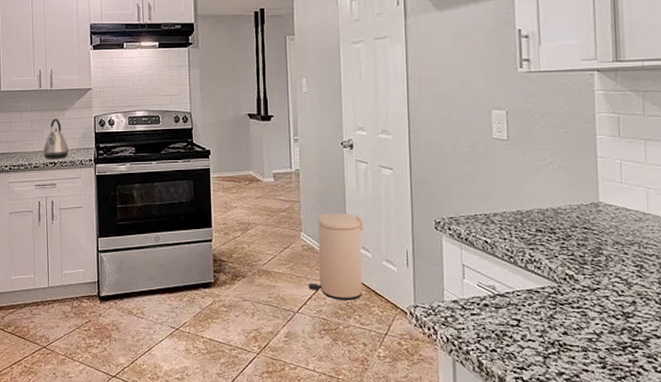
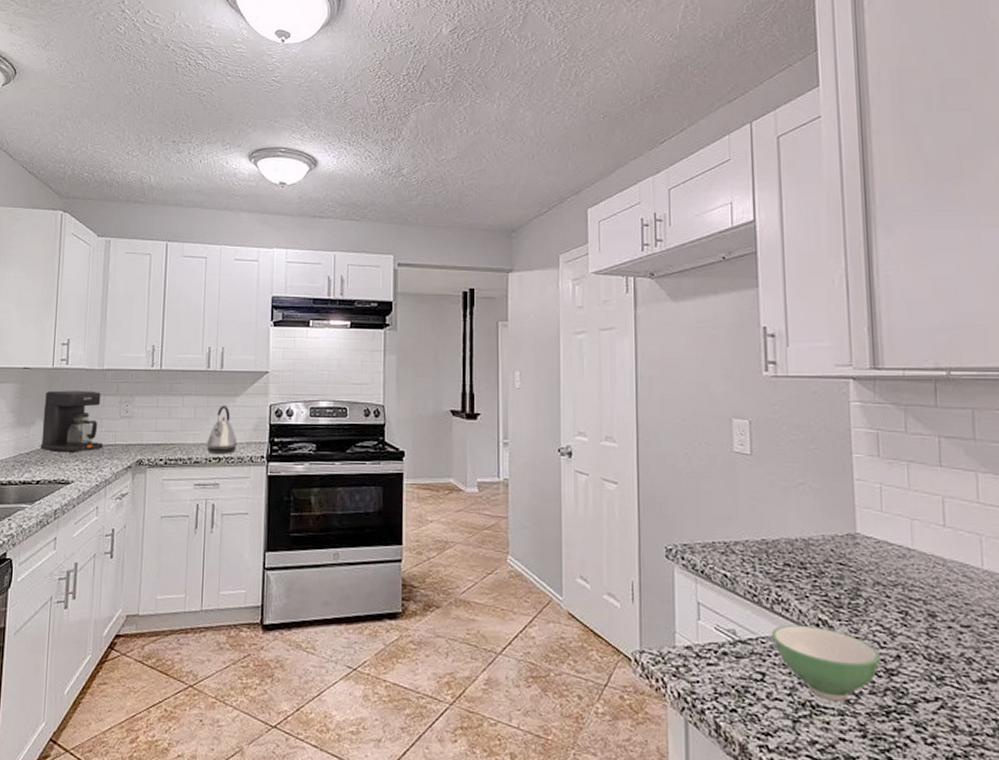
pedal bin: present [308,212,364,300] -> none [514,532,582,641]
bowl: none [525,279,619,340] -> present [771,624,881,702]

